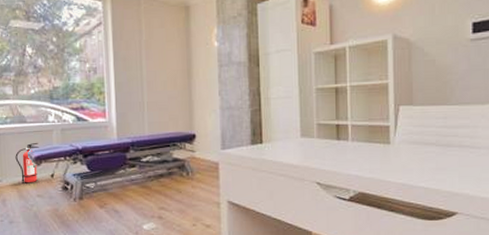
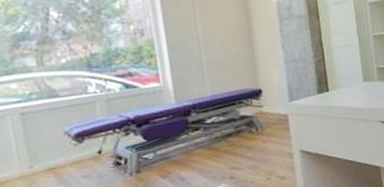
fire extinguisher: present [15,142,39,183] -> none [47,117,81,165]

